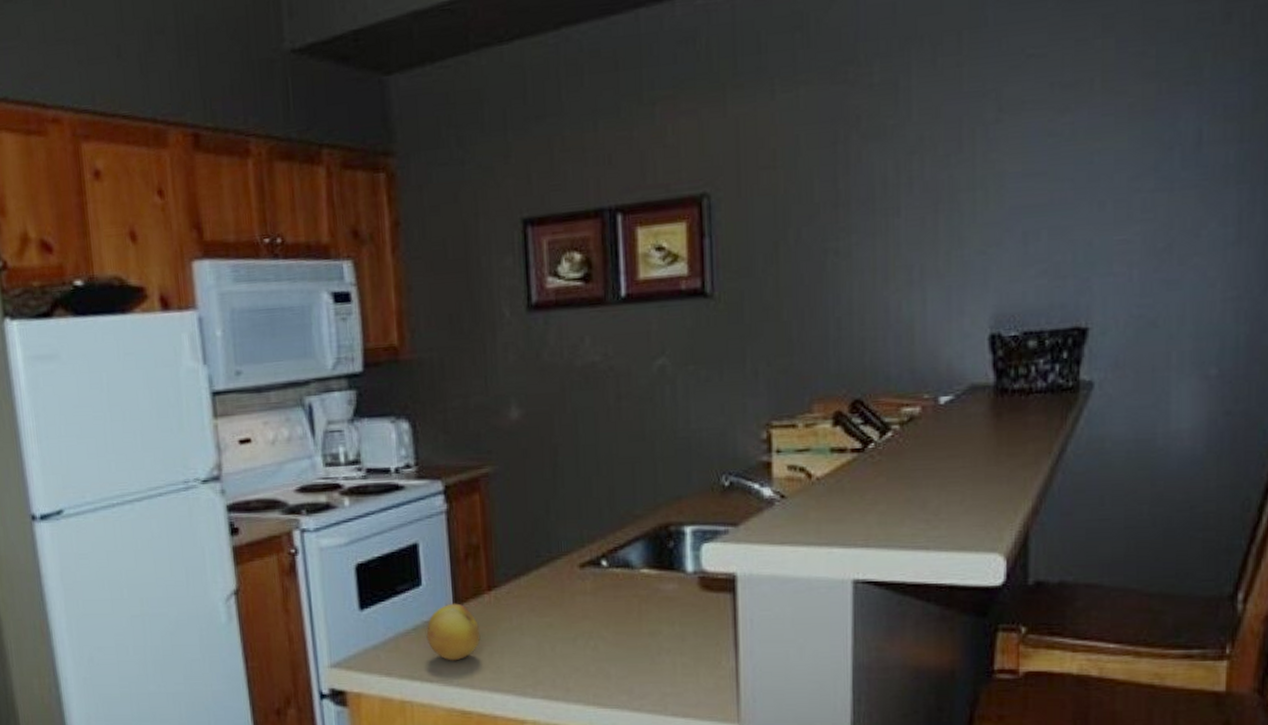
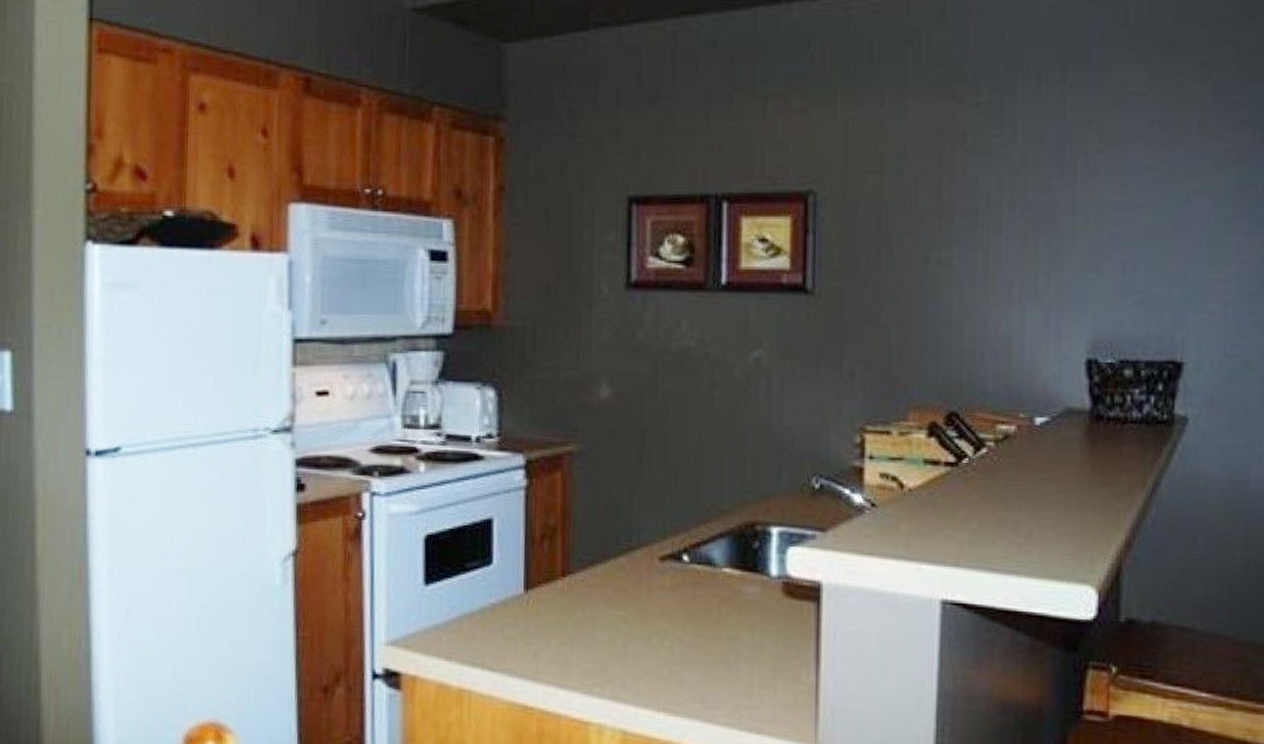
fruit: present [426,603,481,661] -> none [492,586,550,650]

